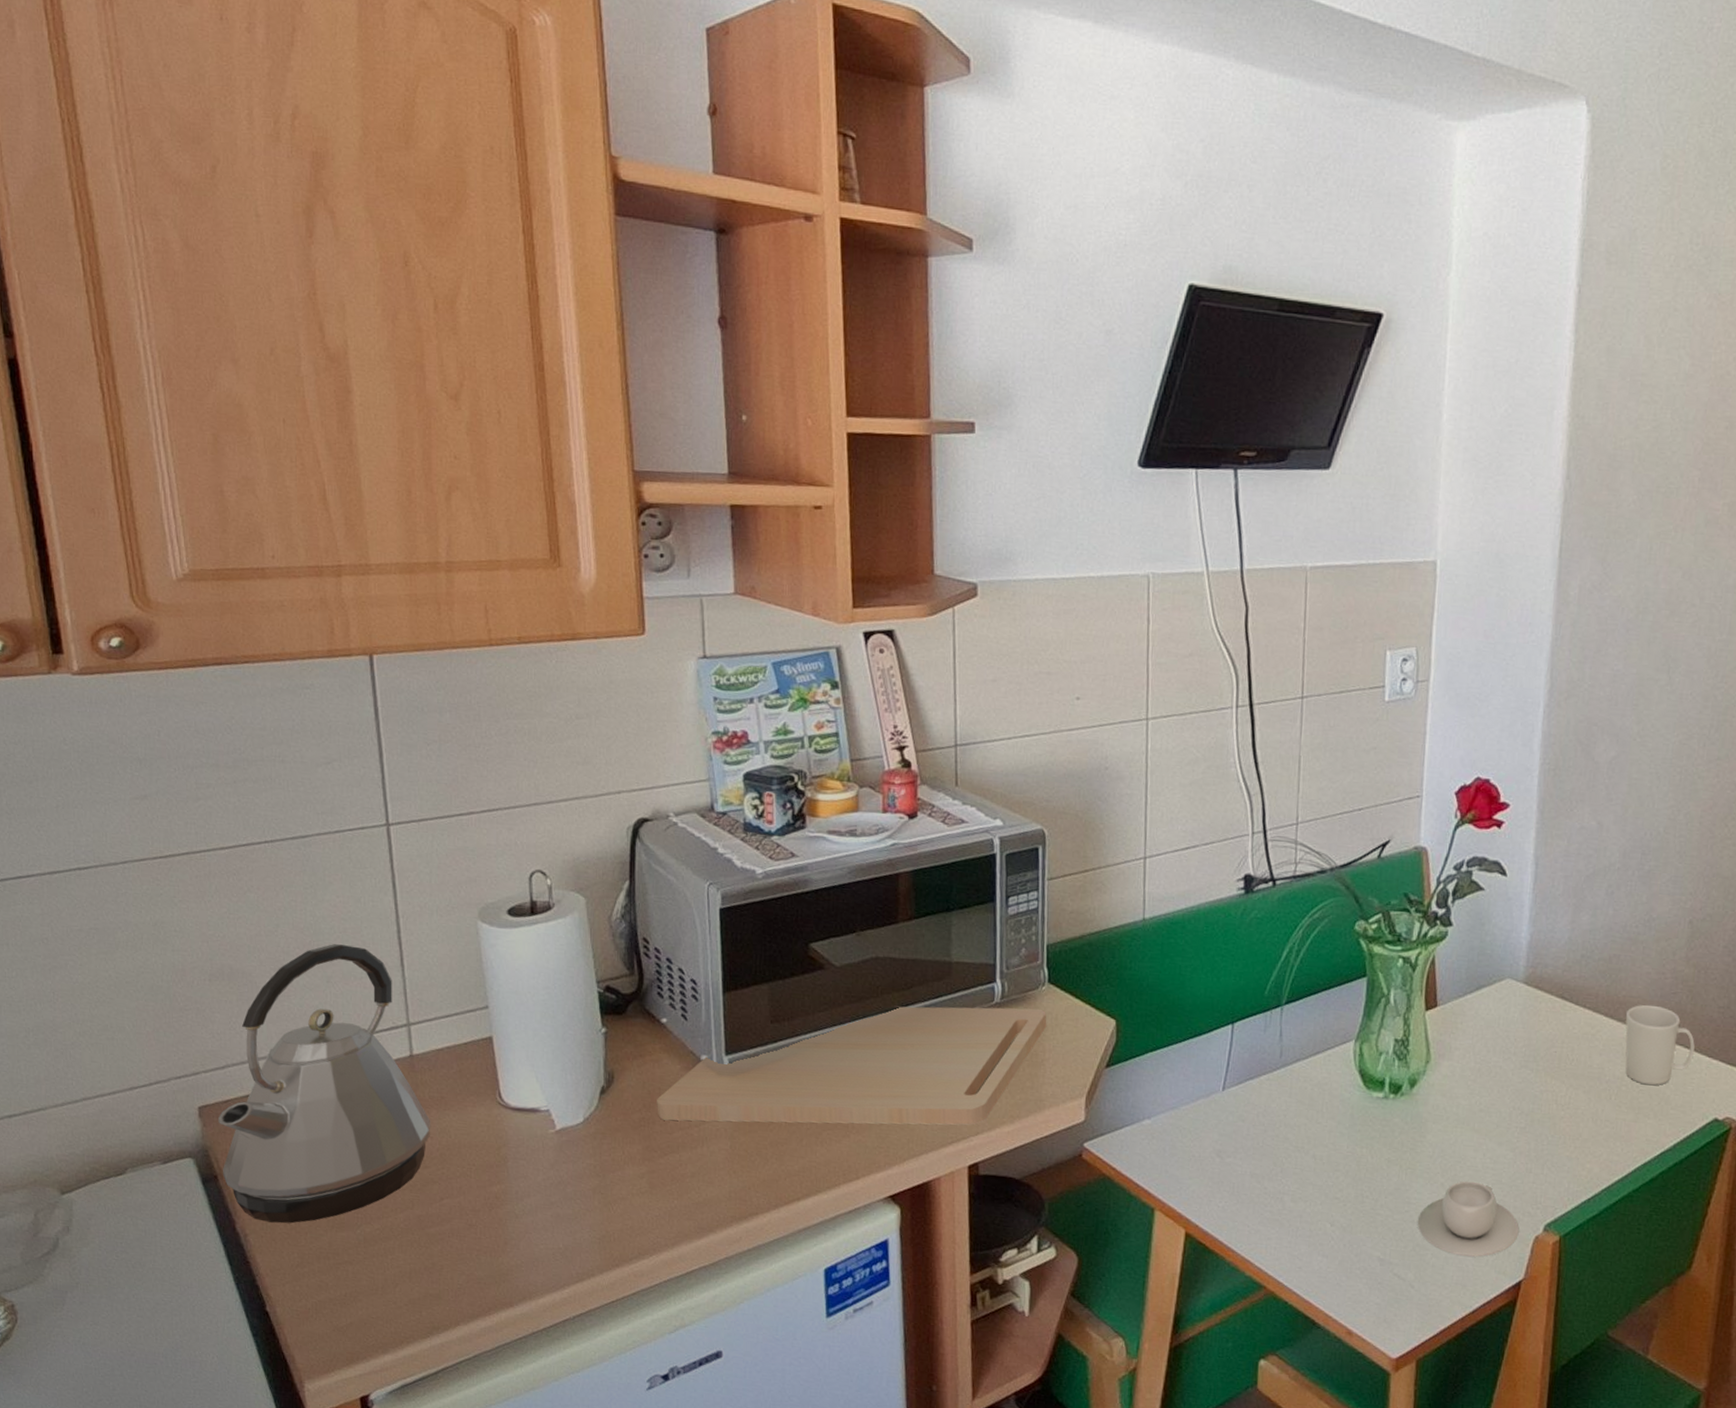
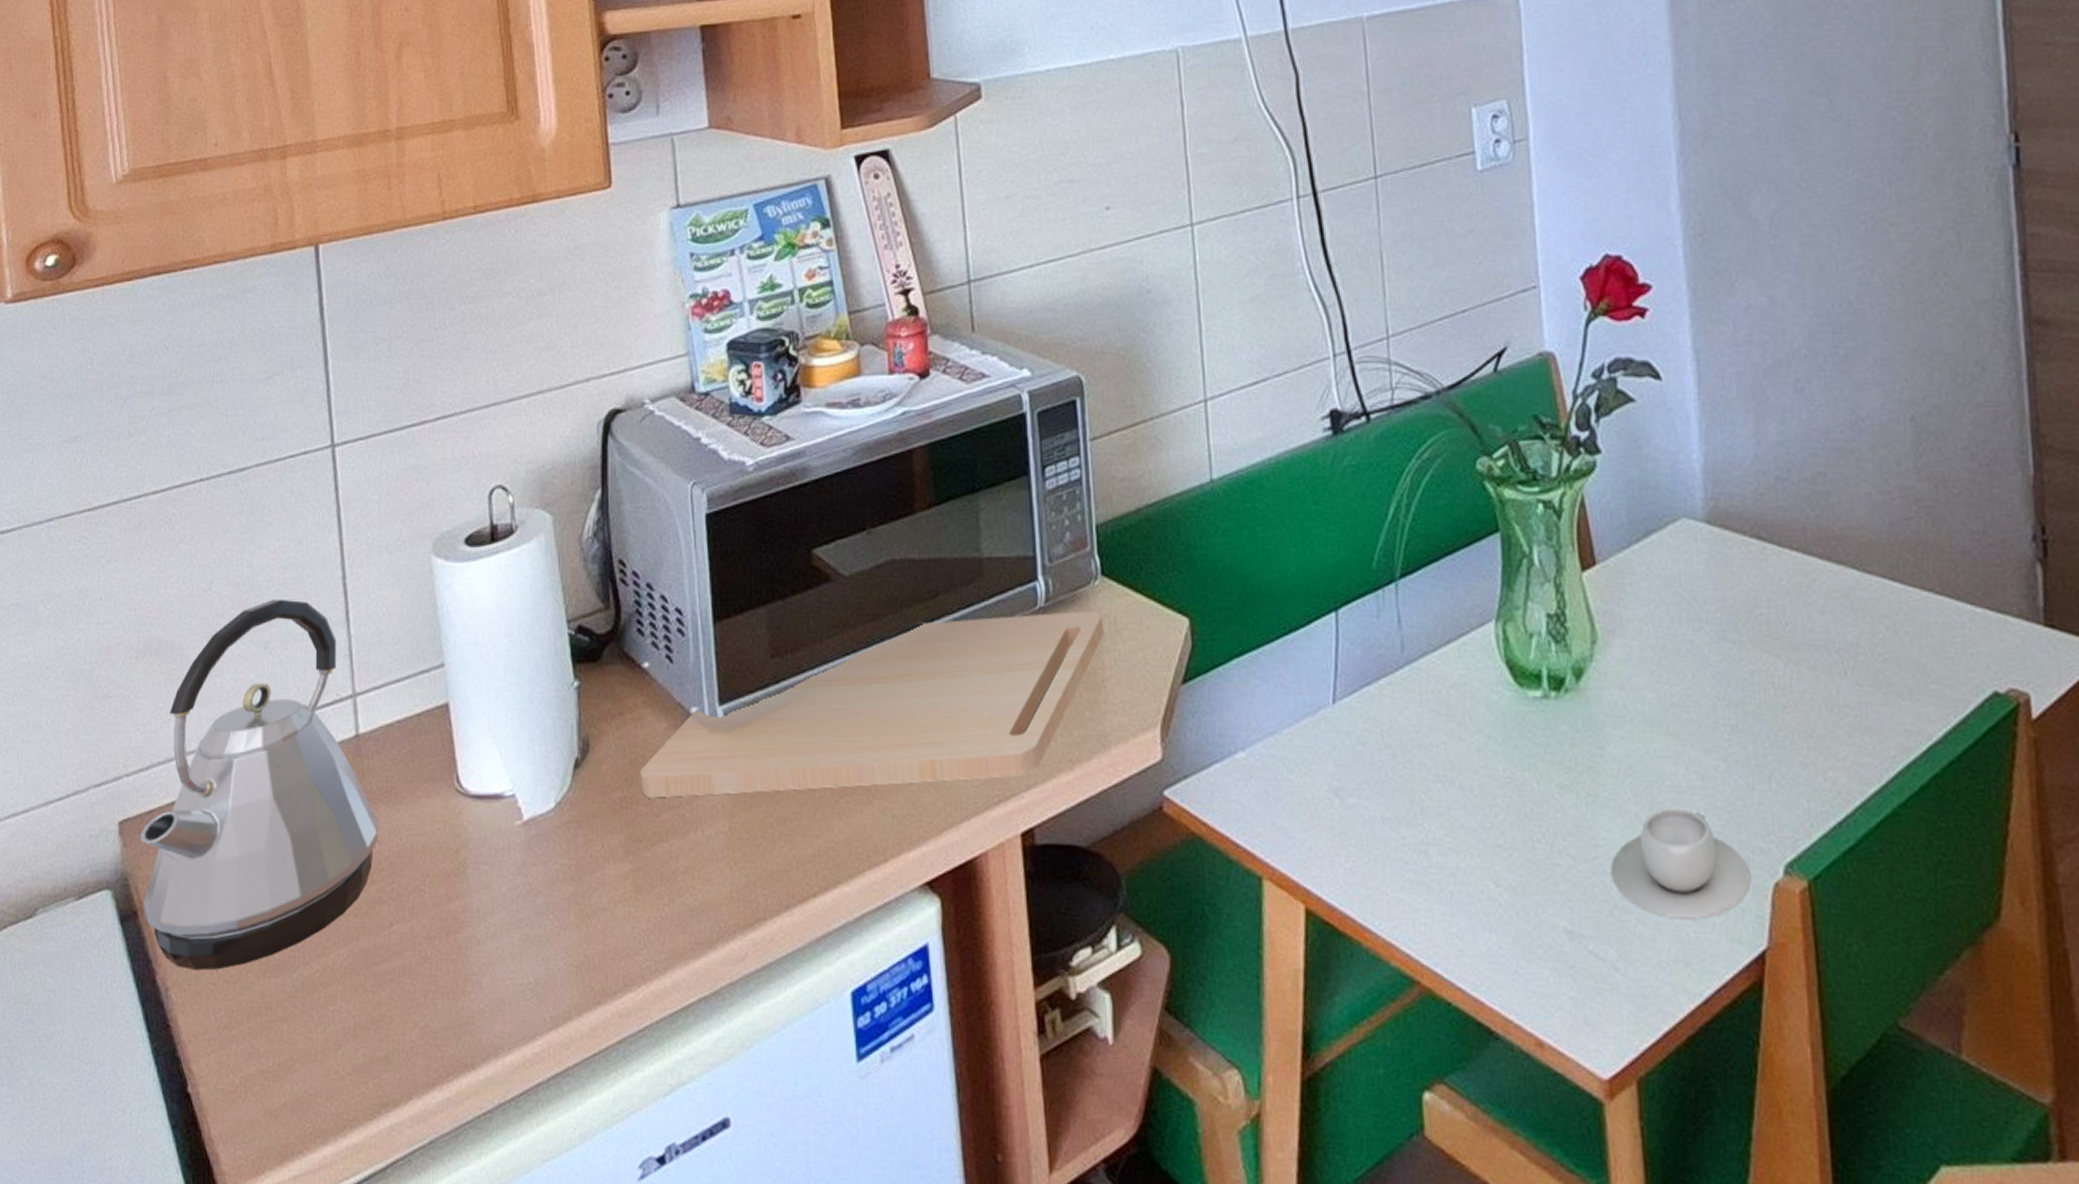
mug: present [1625,1004,1695,1086] -> none [1847,537,1949,651]

